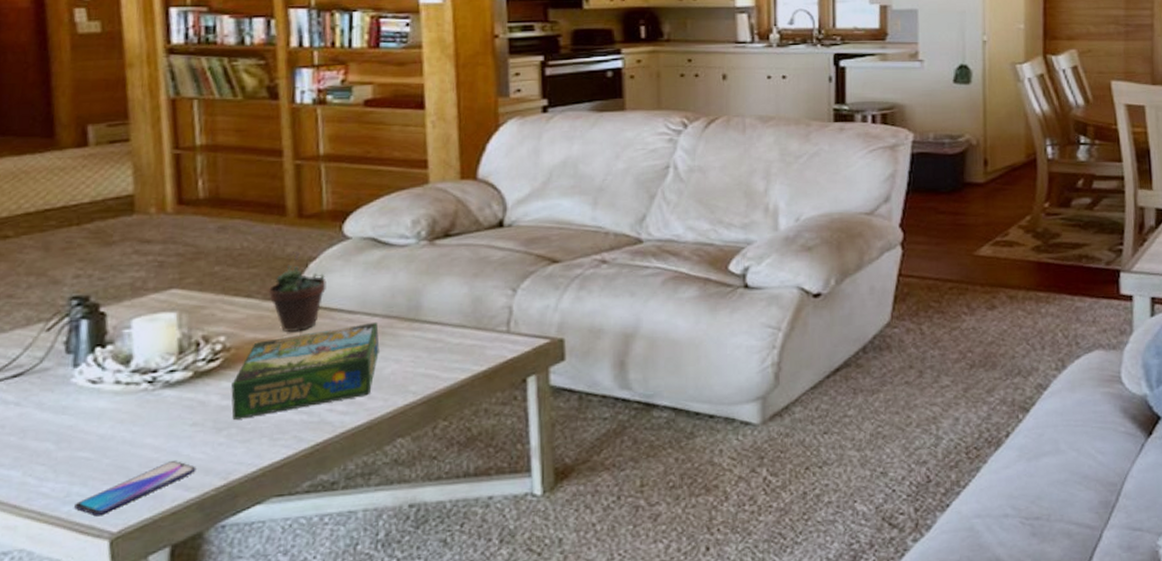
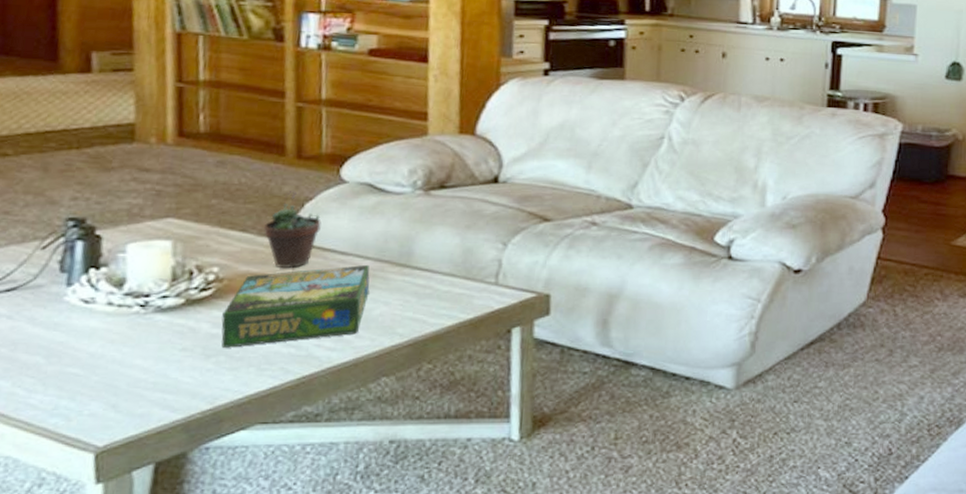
smartphone: present [74,461,197,517] -> none [62,383,184,430]

